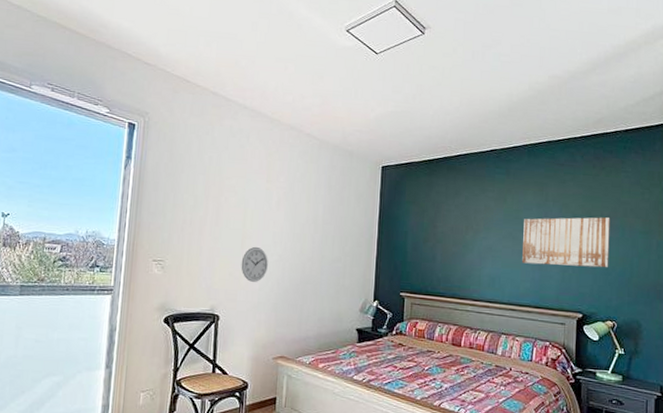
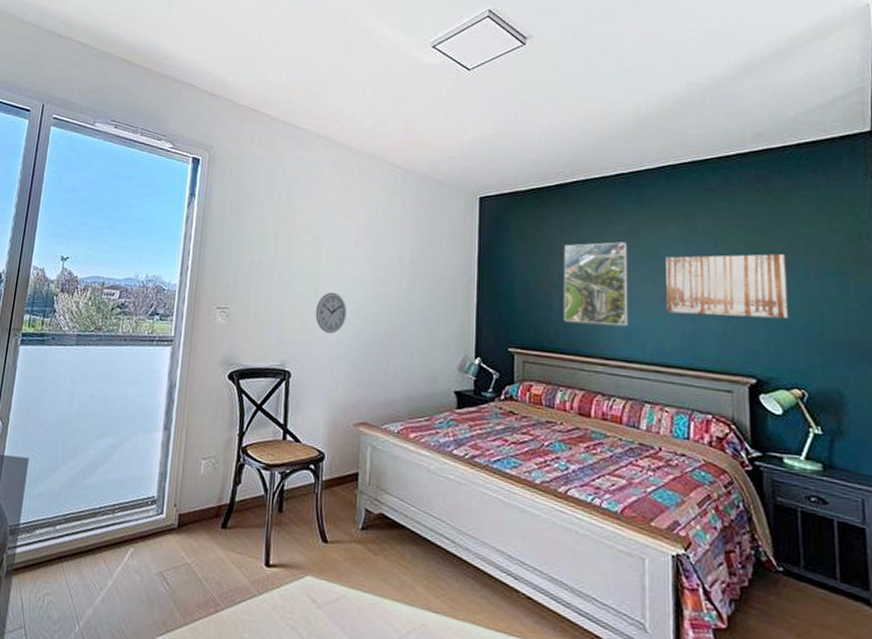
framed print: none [444,206,496,274] -> present [563,242,629,326]

